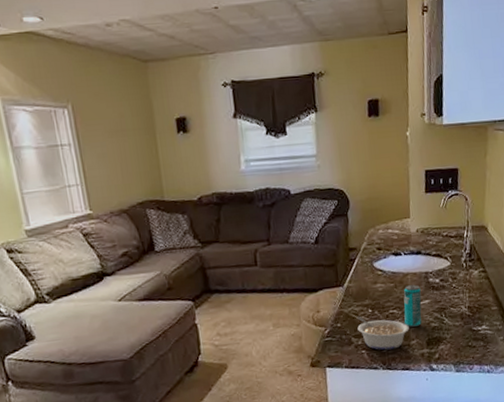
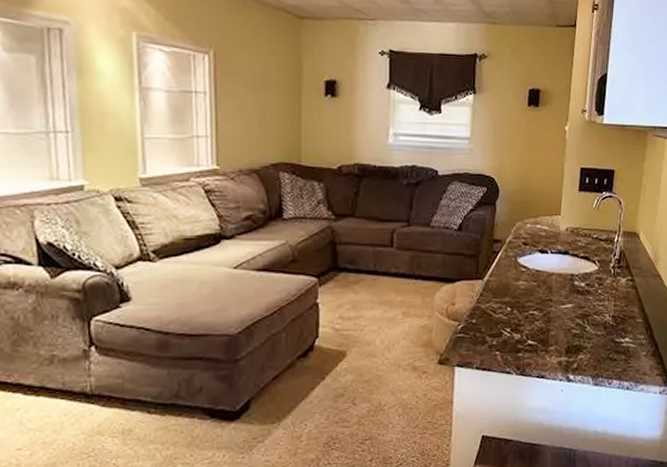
legume: present [357,316,409,350] -> none [494,313,548,354]
beverage can: present [403,284,422,327] -> none [545,286,564,331]

